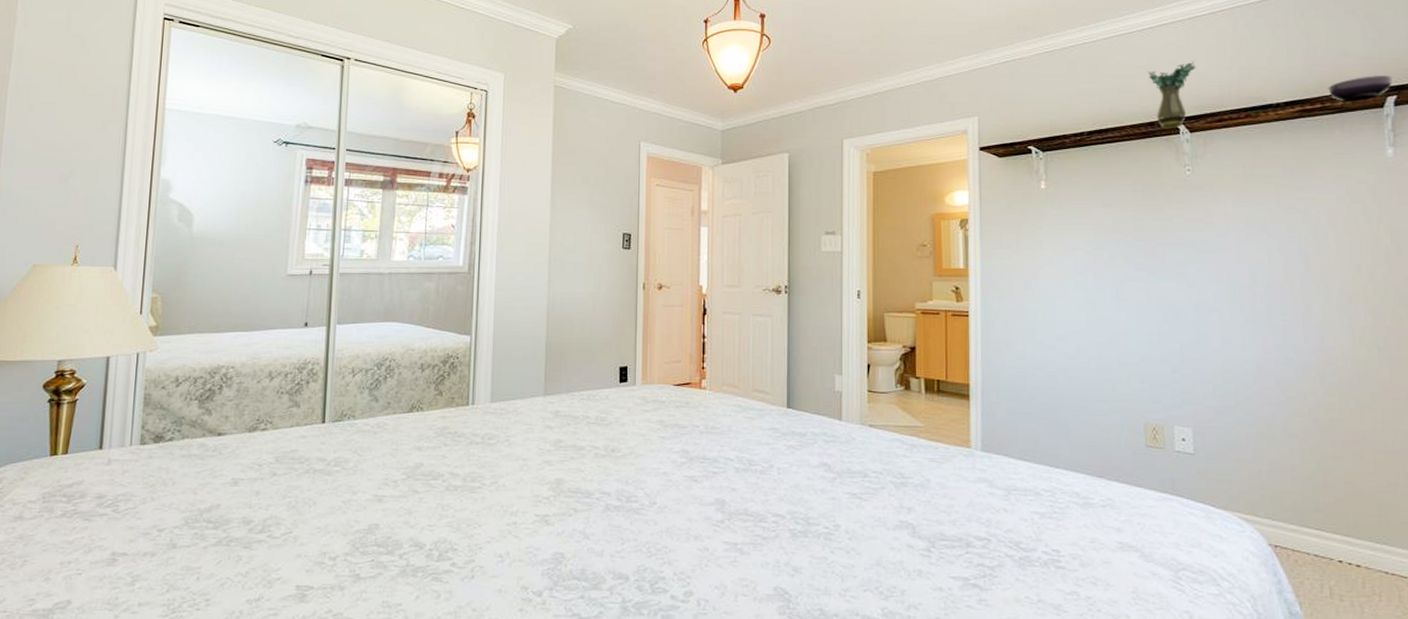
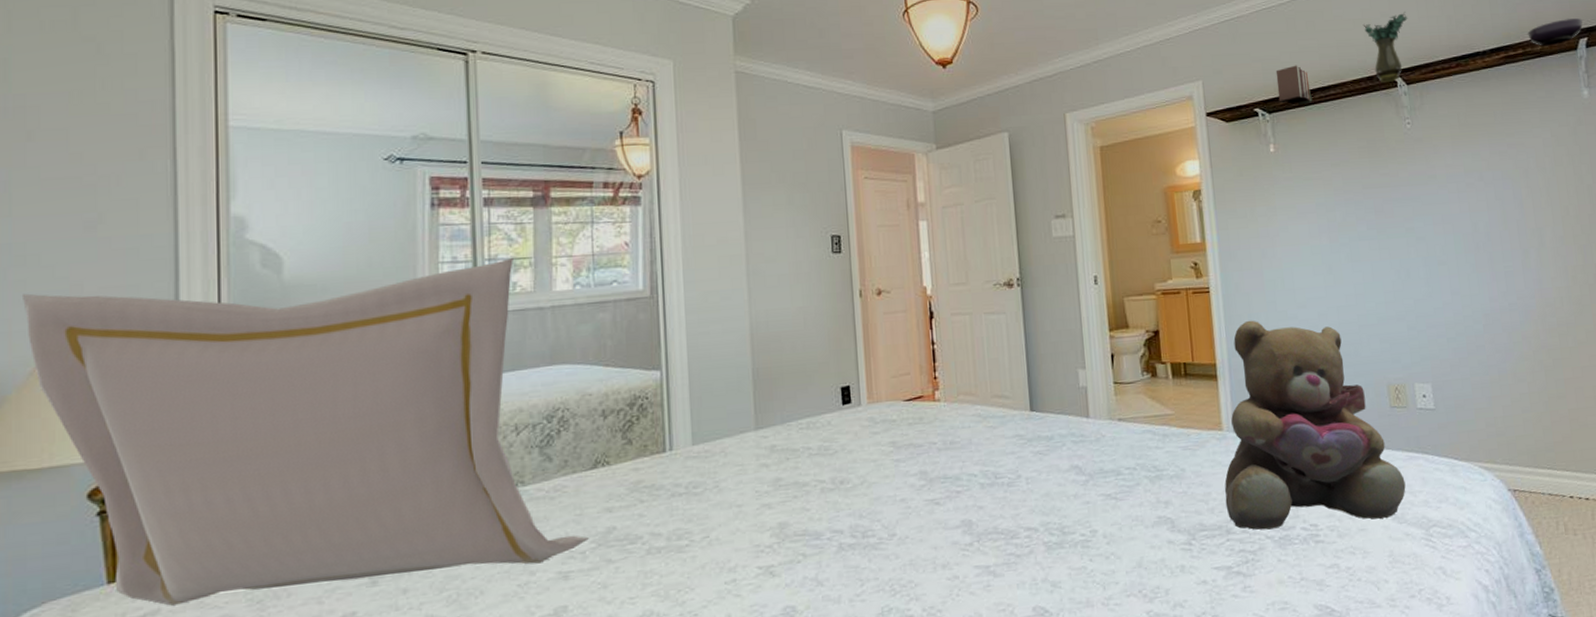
cushion: none [14,227,401,486] -> present [23,258,589,606]
teddy bear: none [967,346,1156,554] -> present [1225,320,1406,530]
books: none [1053,107,1089,146] -> present [1275,65,1313,105]

